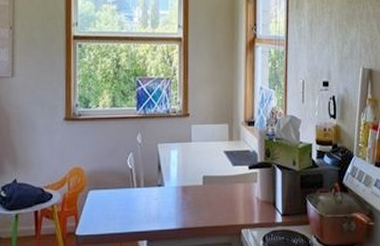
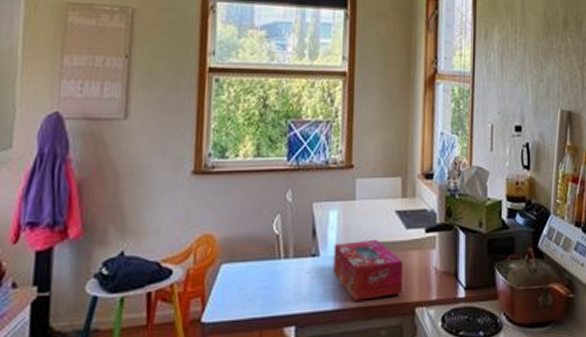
tissue box: none [175,175,230,222] -> present [333,240,402,301]

